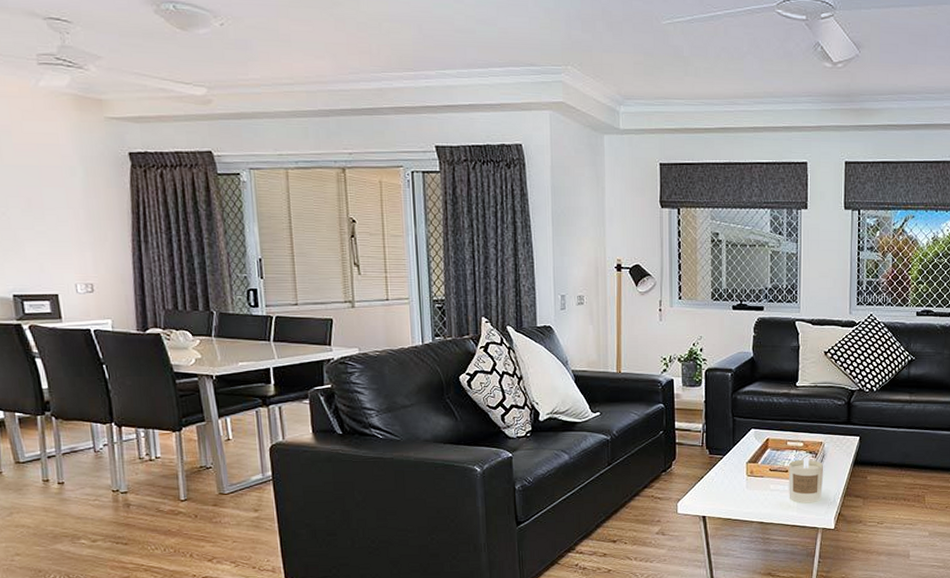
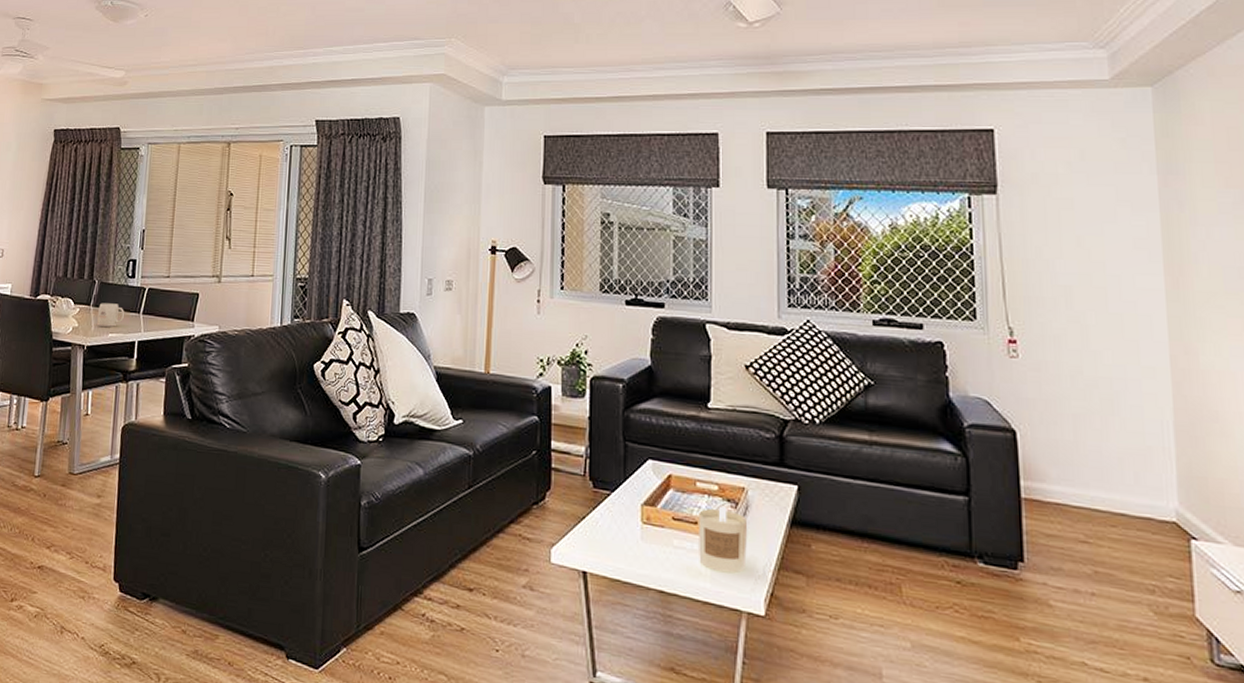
mug: none [222,333,254,356] -> present [97,303,125,327]

